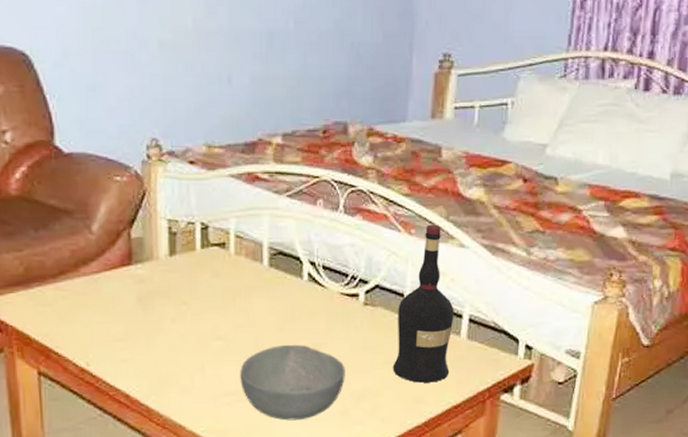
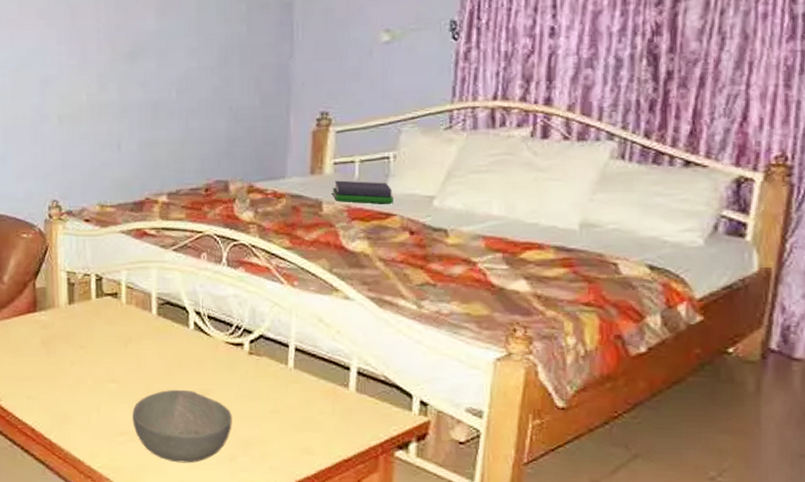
liquor: present [392,224,454,383] -> none [279,276,342,434]
book: none [451,125,510,151] -> present [332,180,393,204]

